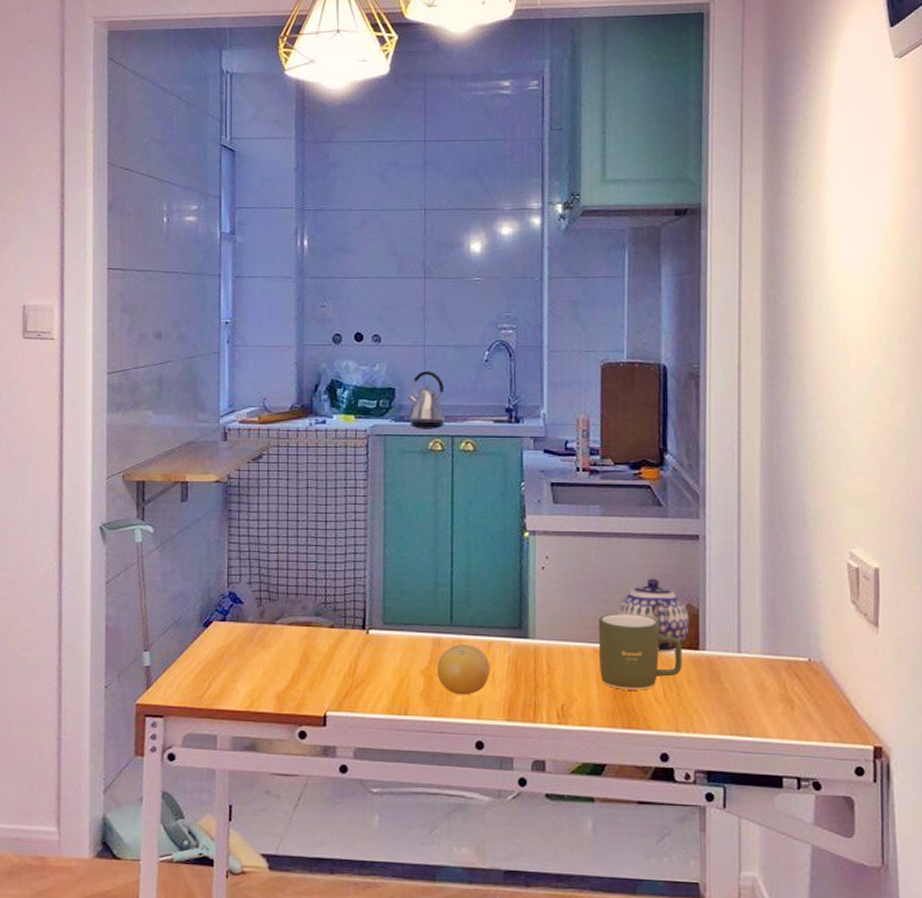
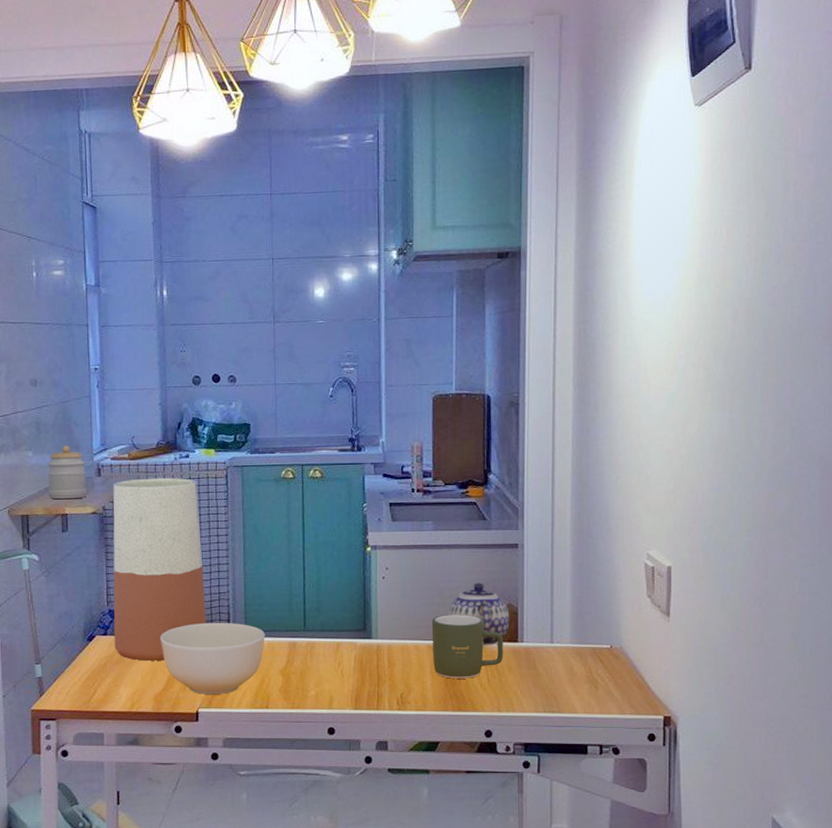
jar: none [167,406,212,465] -> present [47,446,87,500]
vase: none [233,445,339,653] -> present [112,477,206,661]
bowl: none [285,611,405,696] -> present [159,622,265,694]
kettle: present [408,371,446,429] -> none [262,407,296,460]
fruit: present [437,644,490,695] -> none [293,646,339,690]

